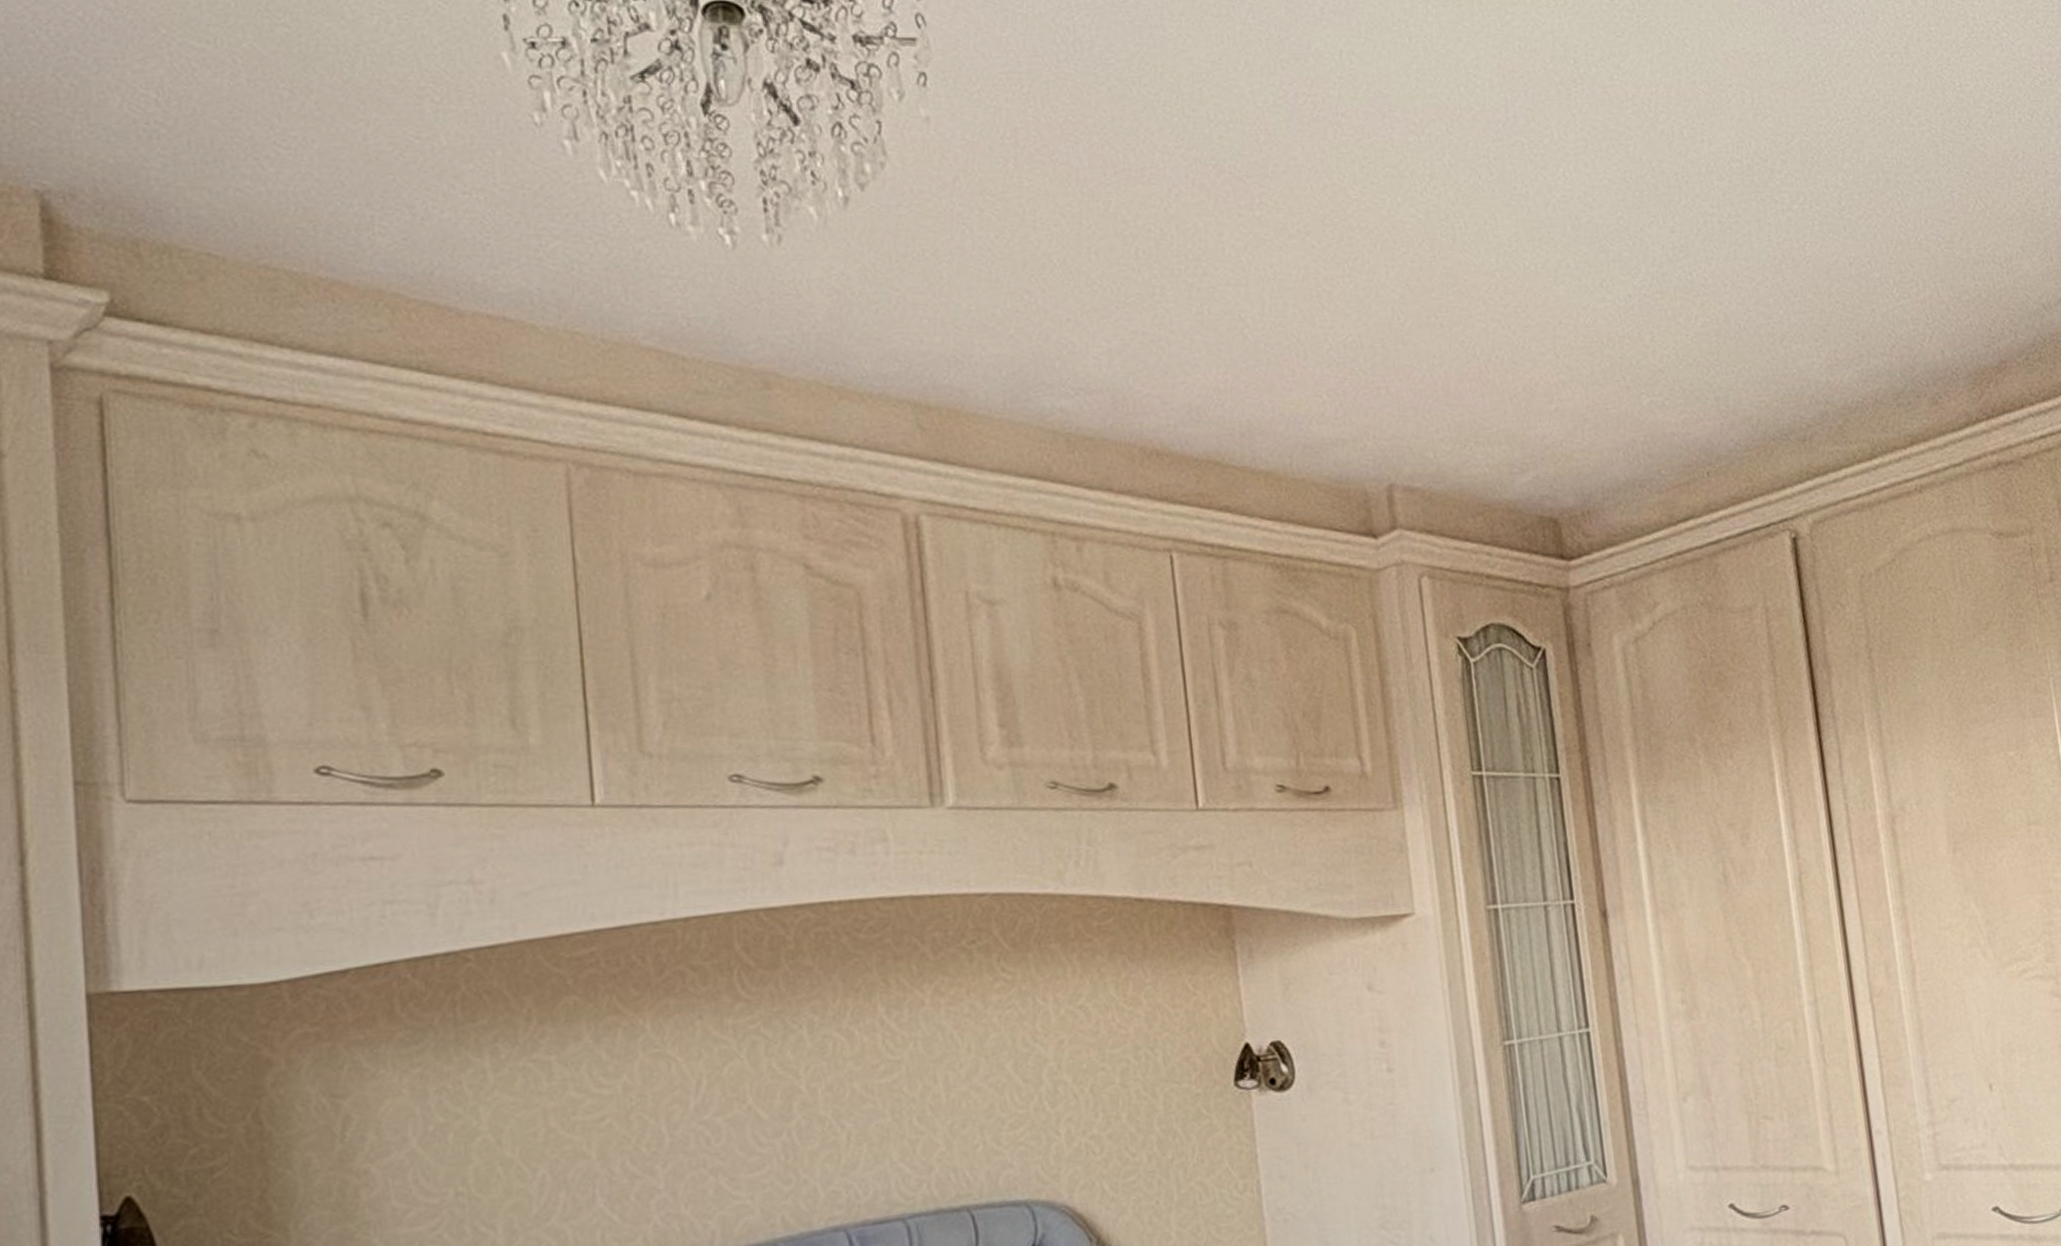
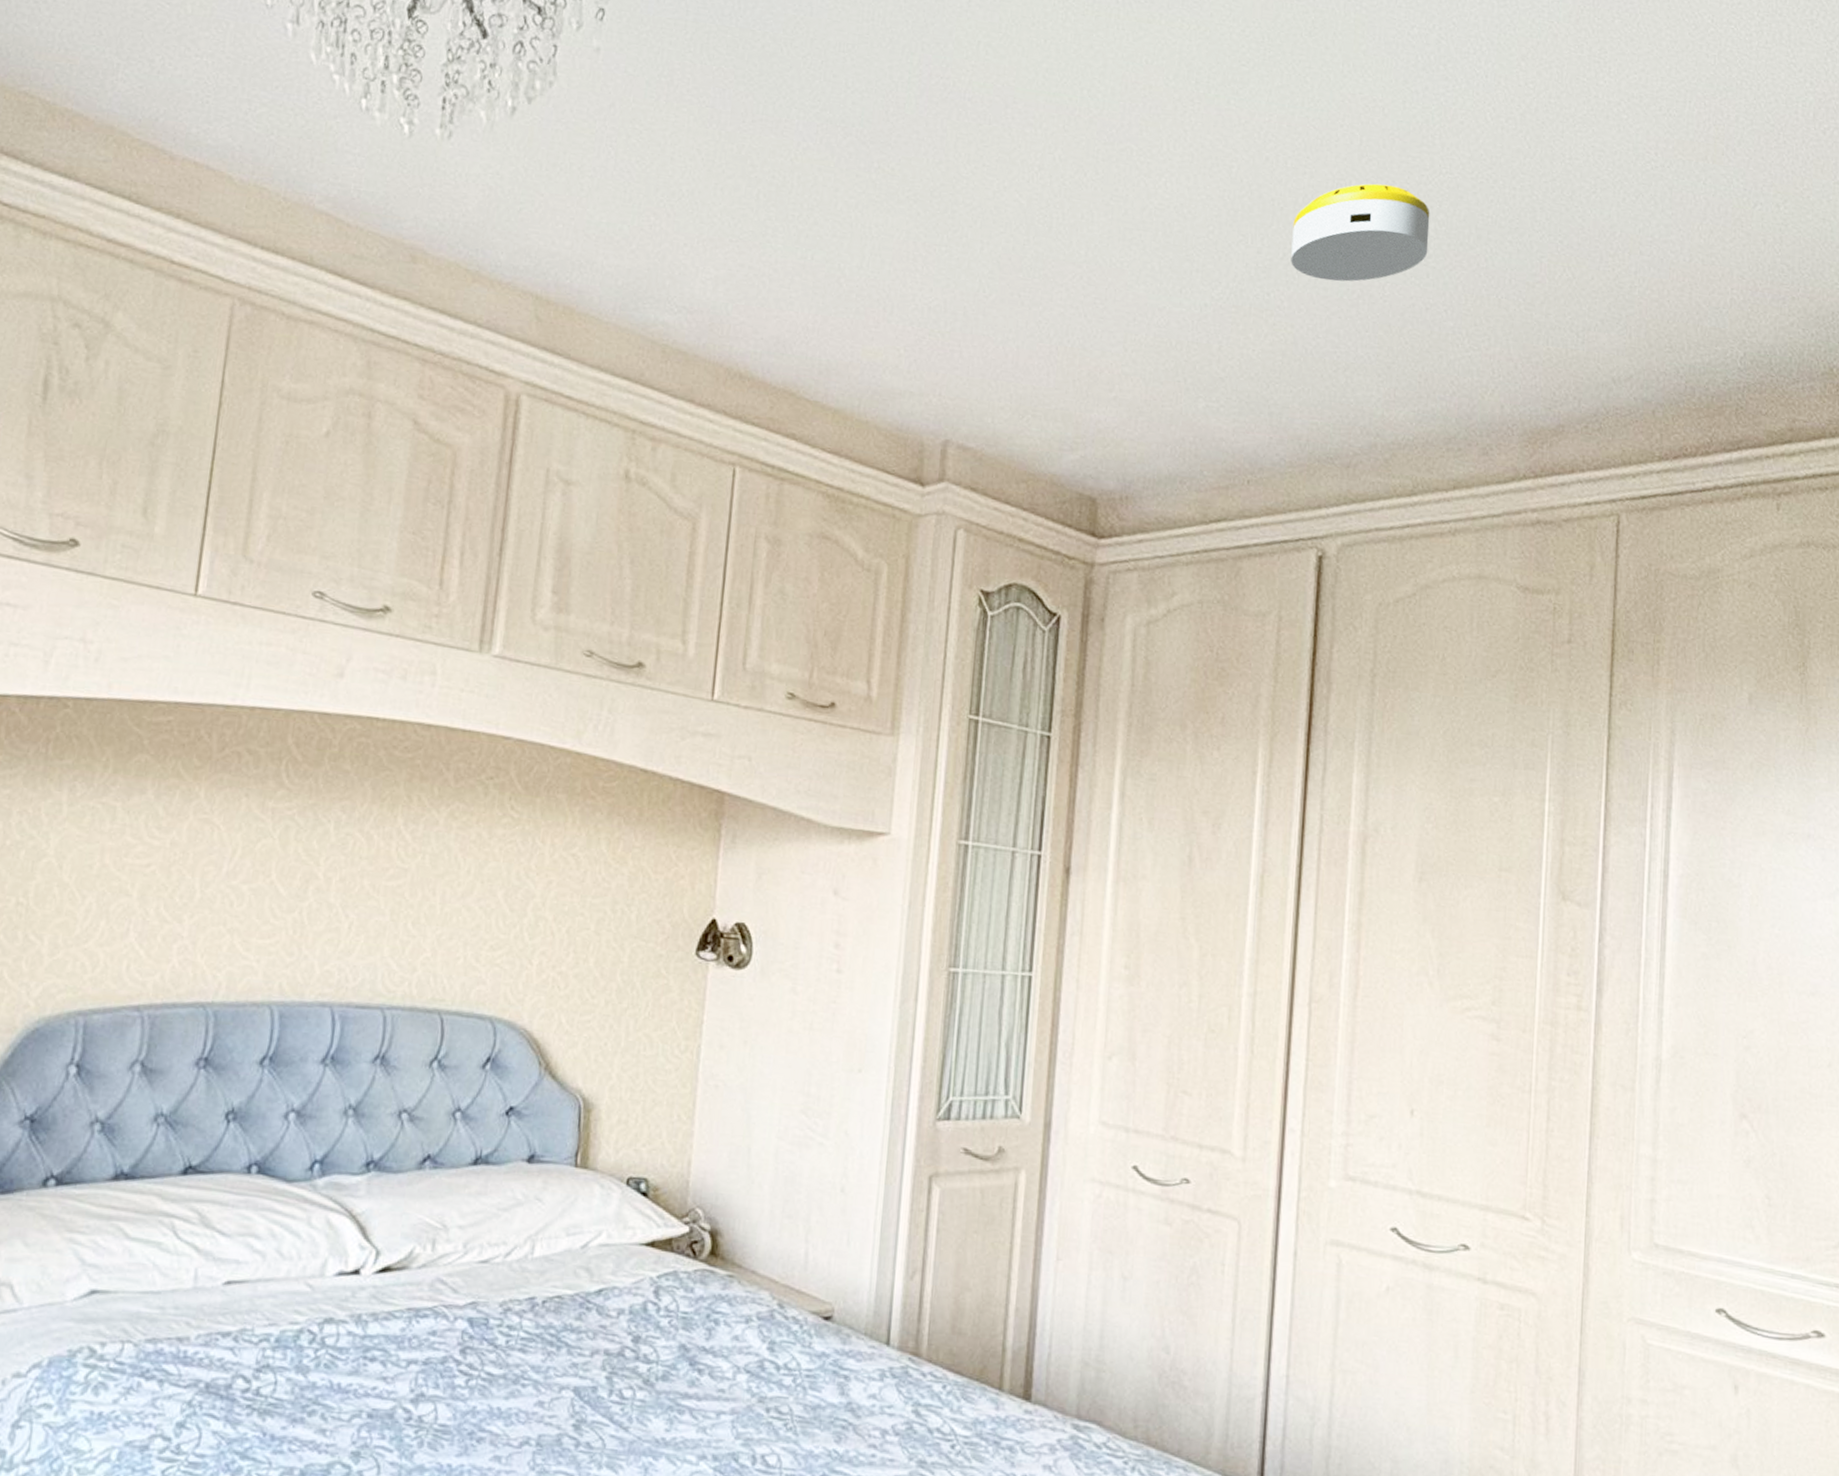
smoke detector: none [1700,141,1841,250] -> present [1291,183,1430,282]

